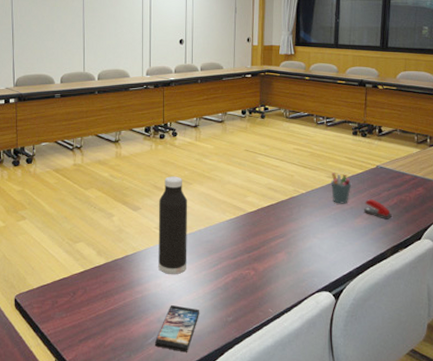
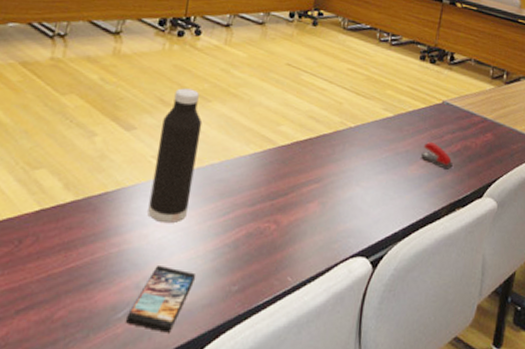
pen holder: present [331,173,352,204] -> none [386,104,411,146]

